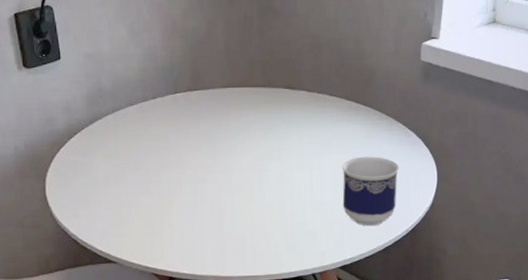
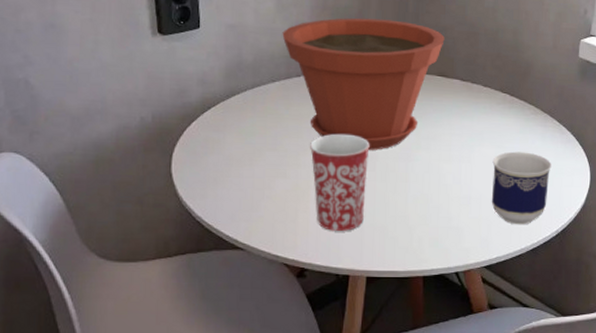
plant pot: none [136,37,290,164] -> present [282,18,445,150]
mug: none [170,150,225,241] -> present [310,134,370,231]

